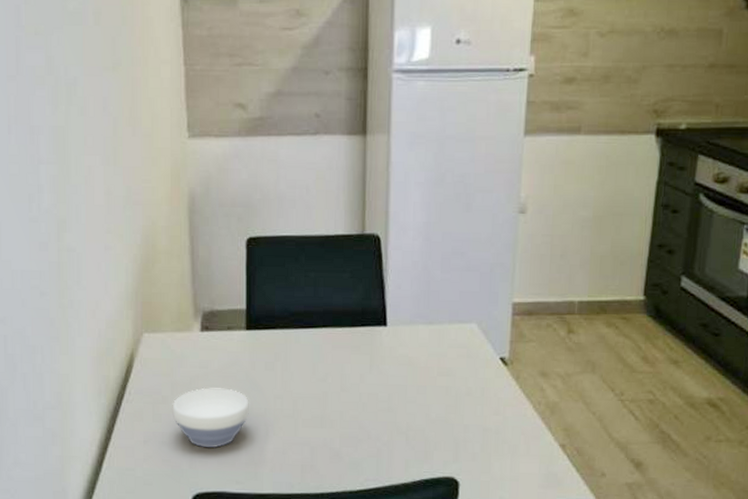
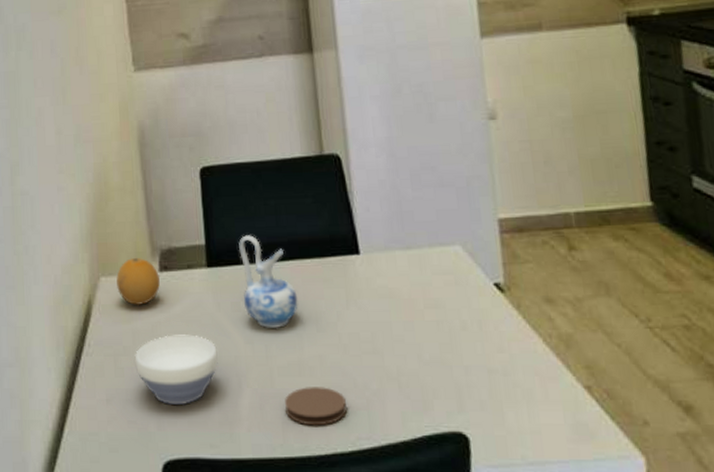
fruit: none [159,318,200,361] -> present [116,258,160,306]
ceramic pitcher: none [277,303,327,387] -> present [239,235,298,329]
coaster: none [305,437,359,469] -> present [284,387,347,426]

